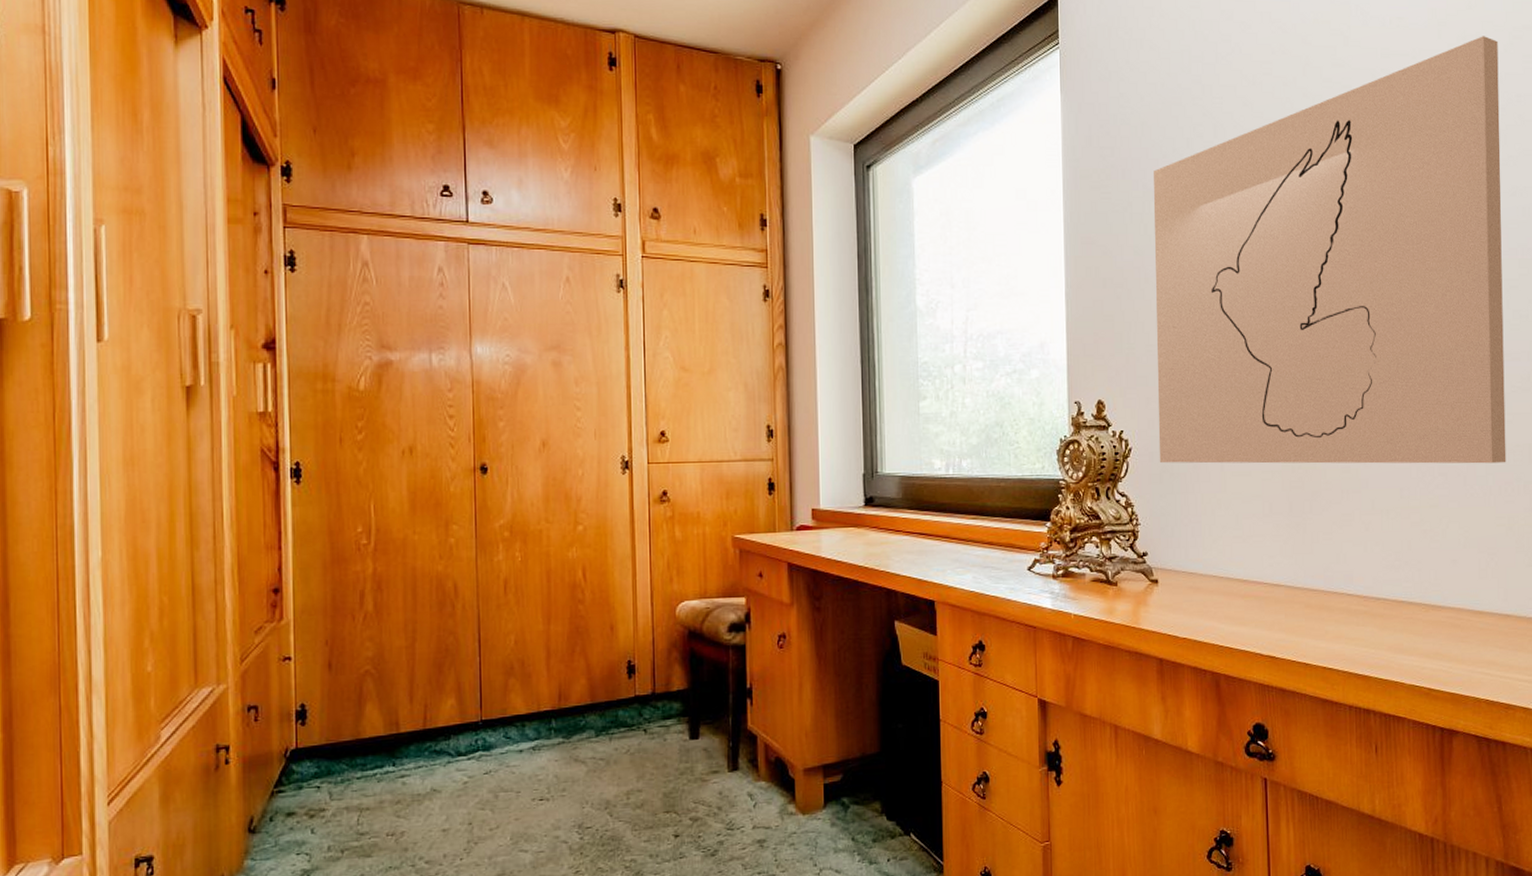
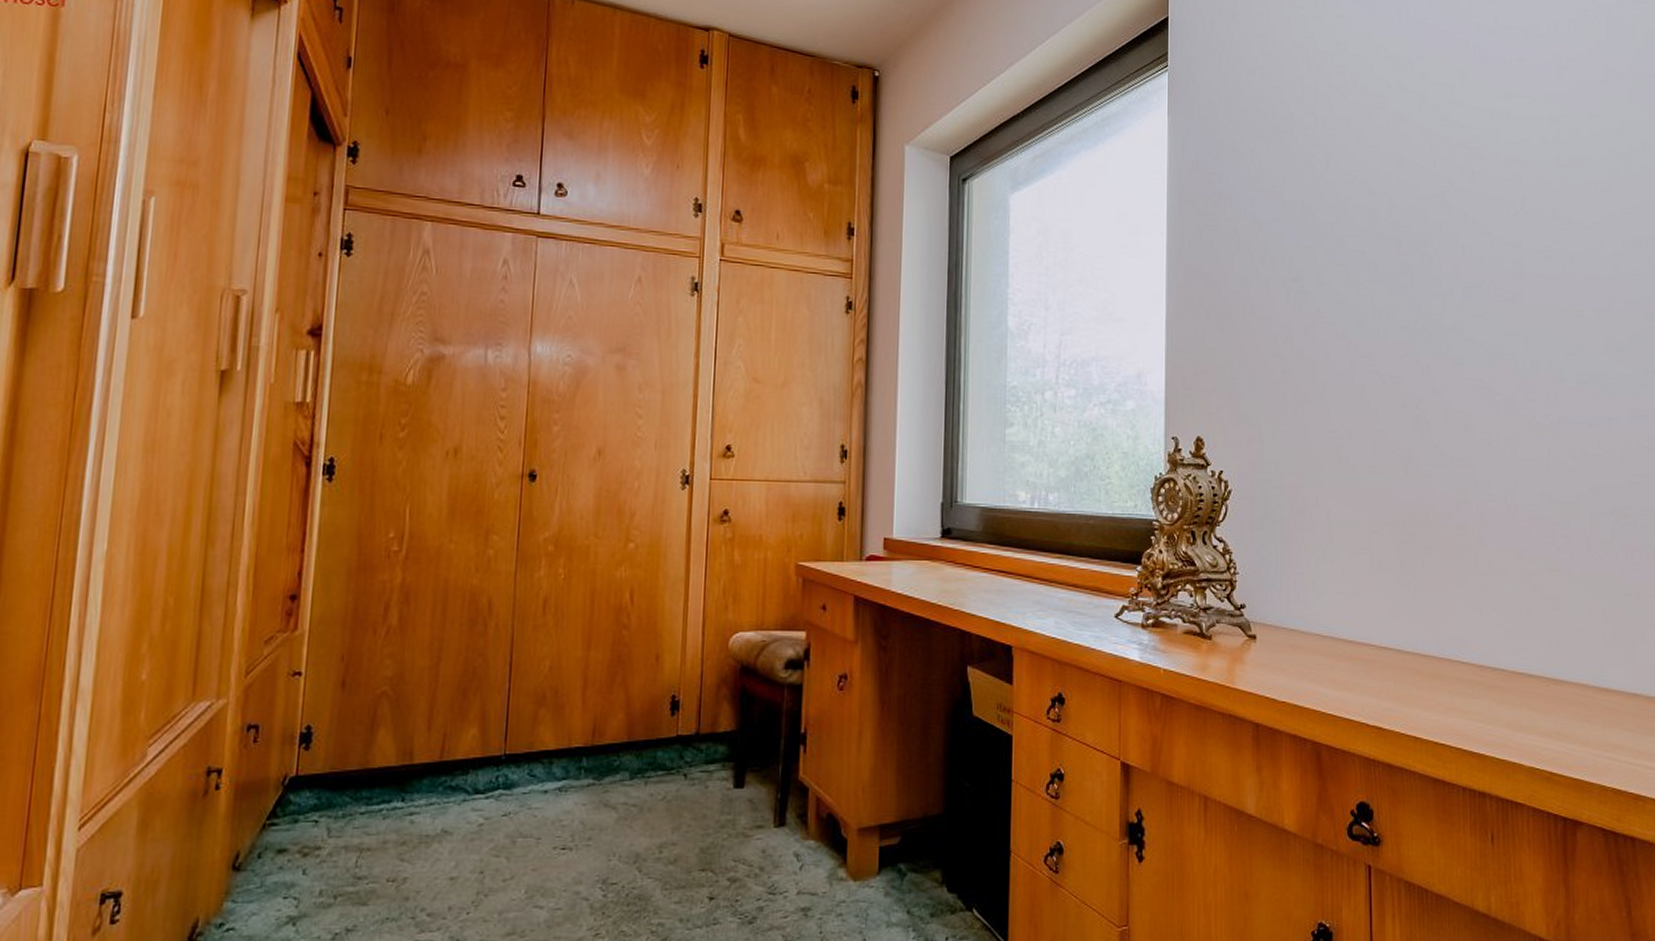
wall art: present [1153,36,1506,464] -> none [1260,82,1633,528]

